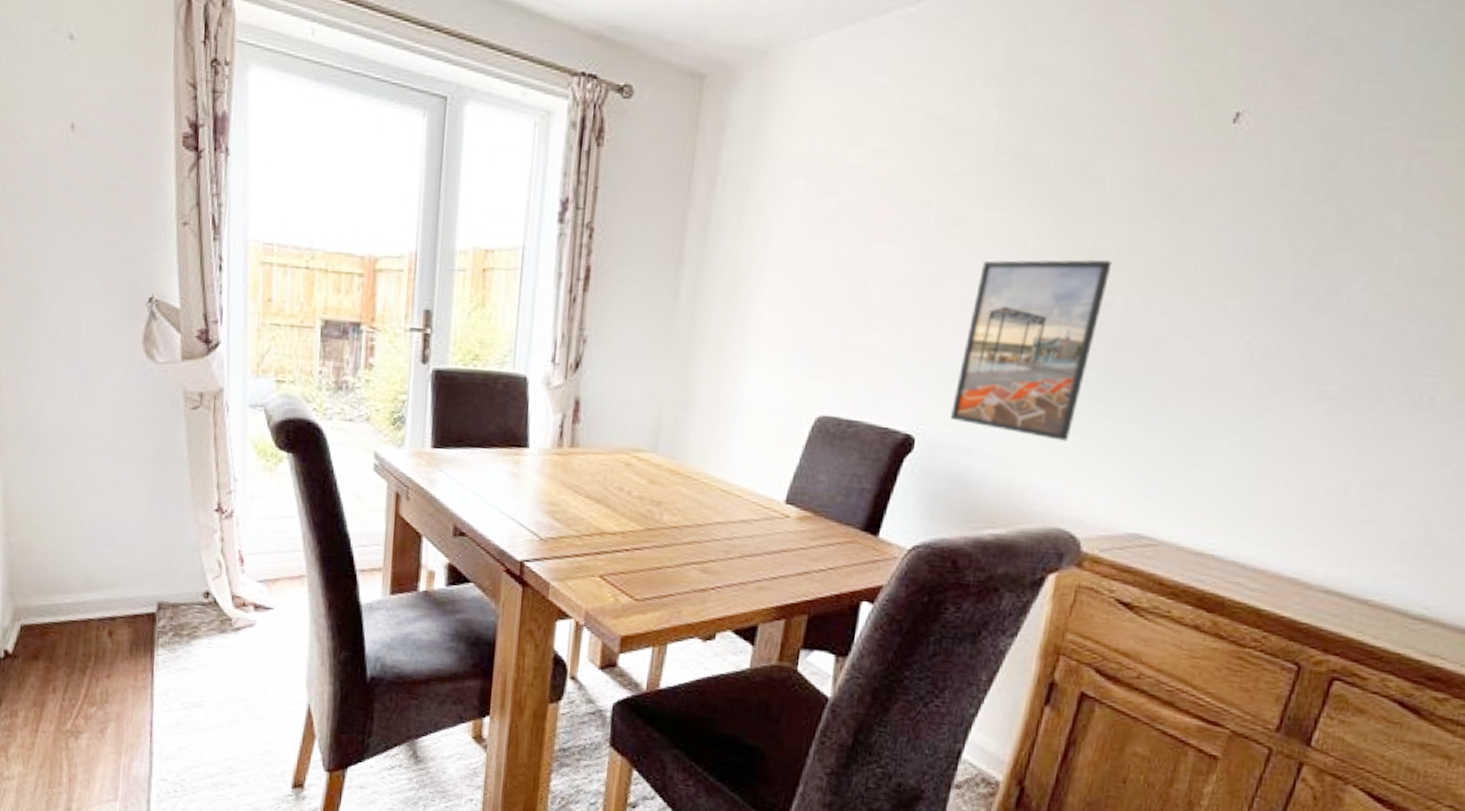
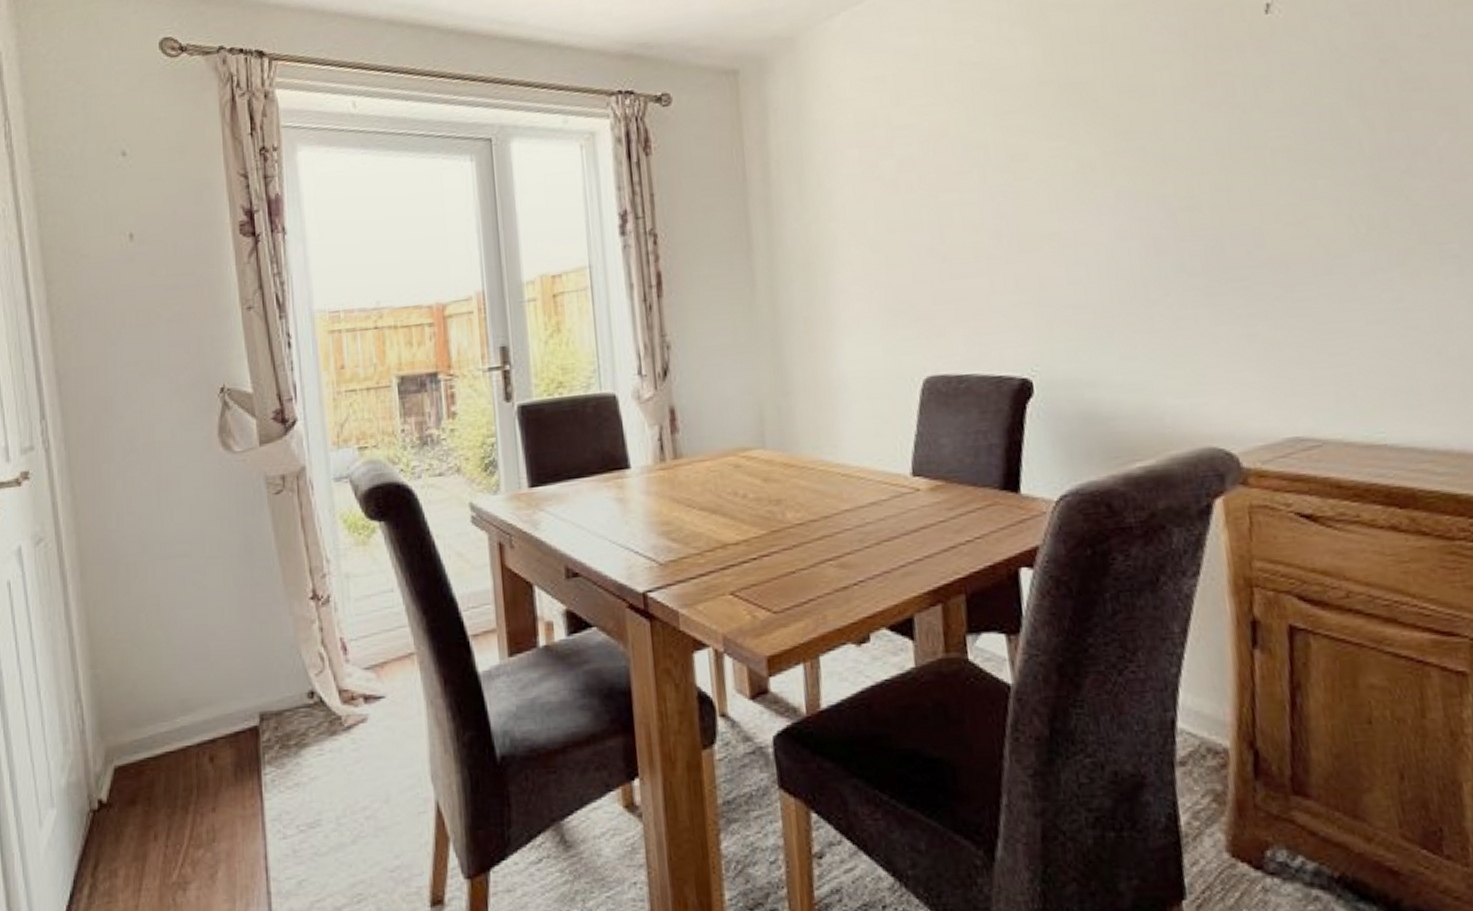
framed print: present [951,259,1112,441] -> none [1055,165,1194,355]

